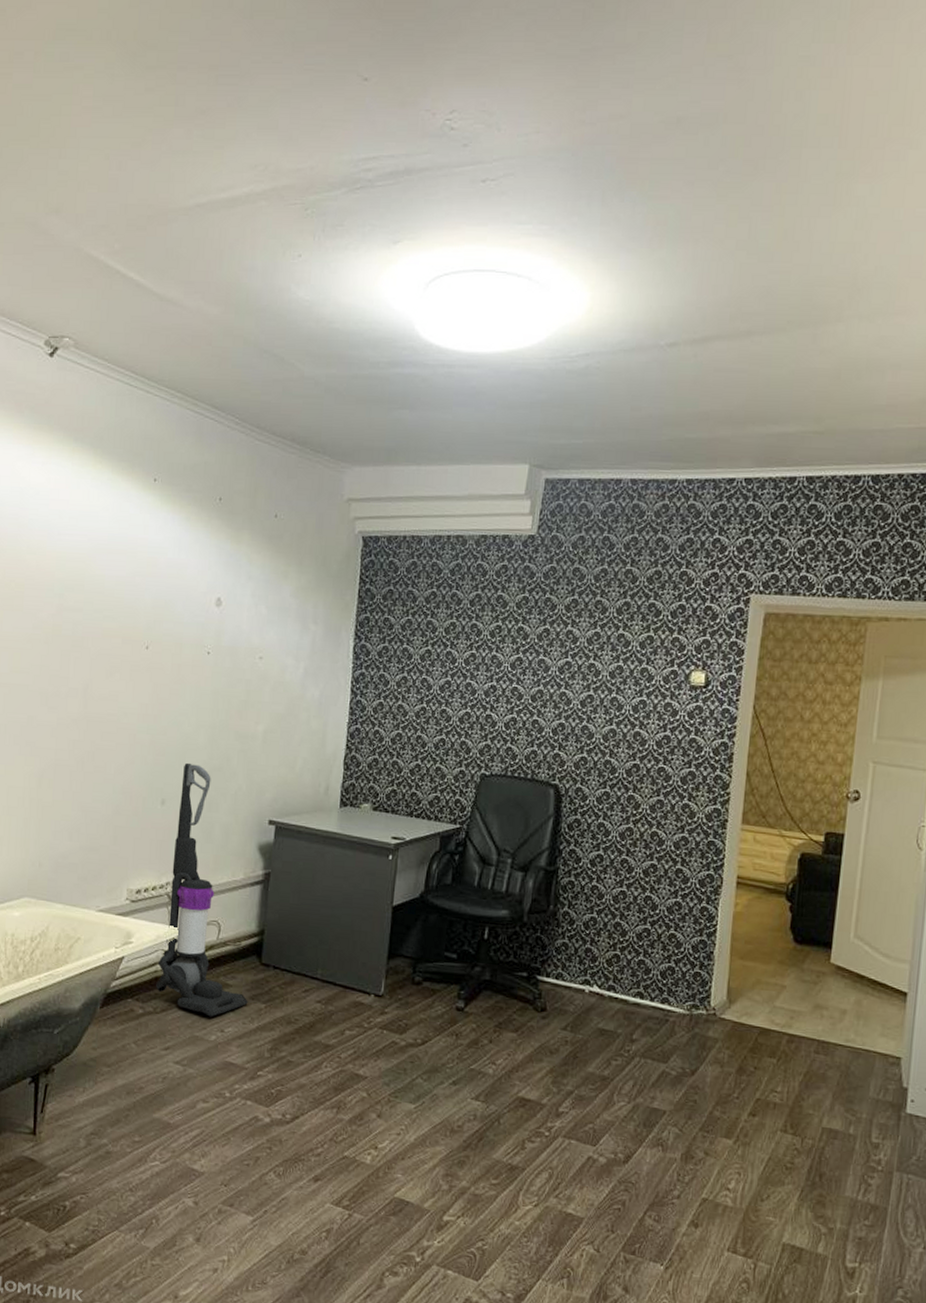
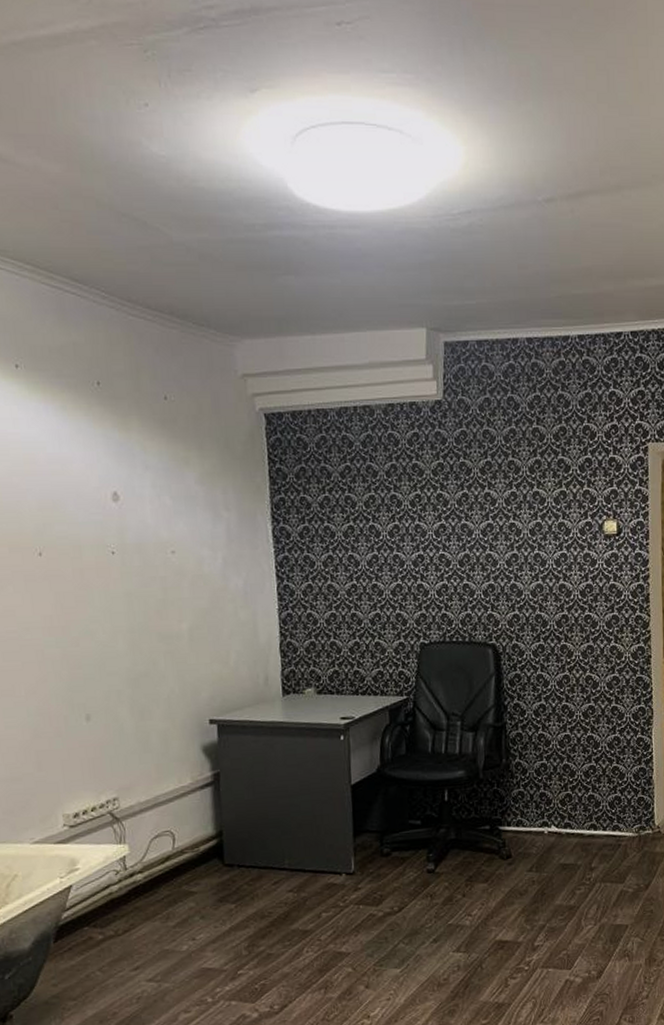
vacuum cleaner: present [156,762,248,1017] -> none [105,672,217,928]

